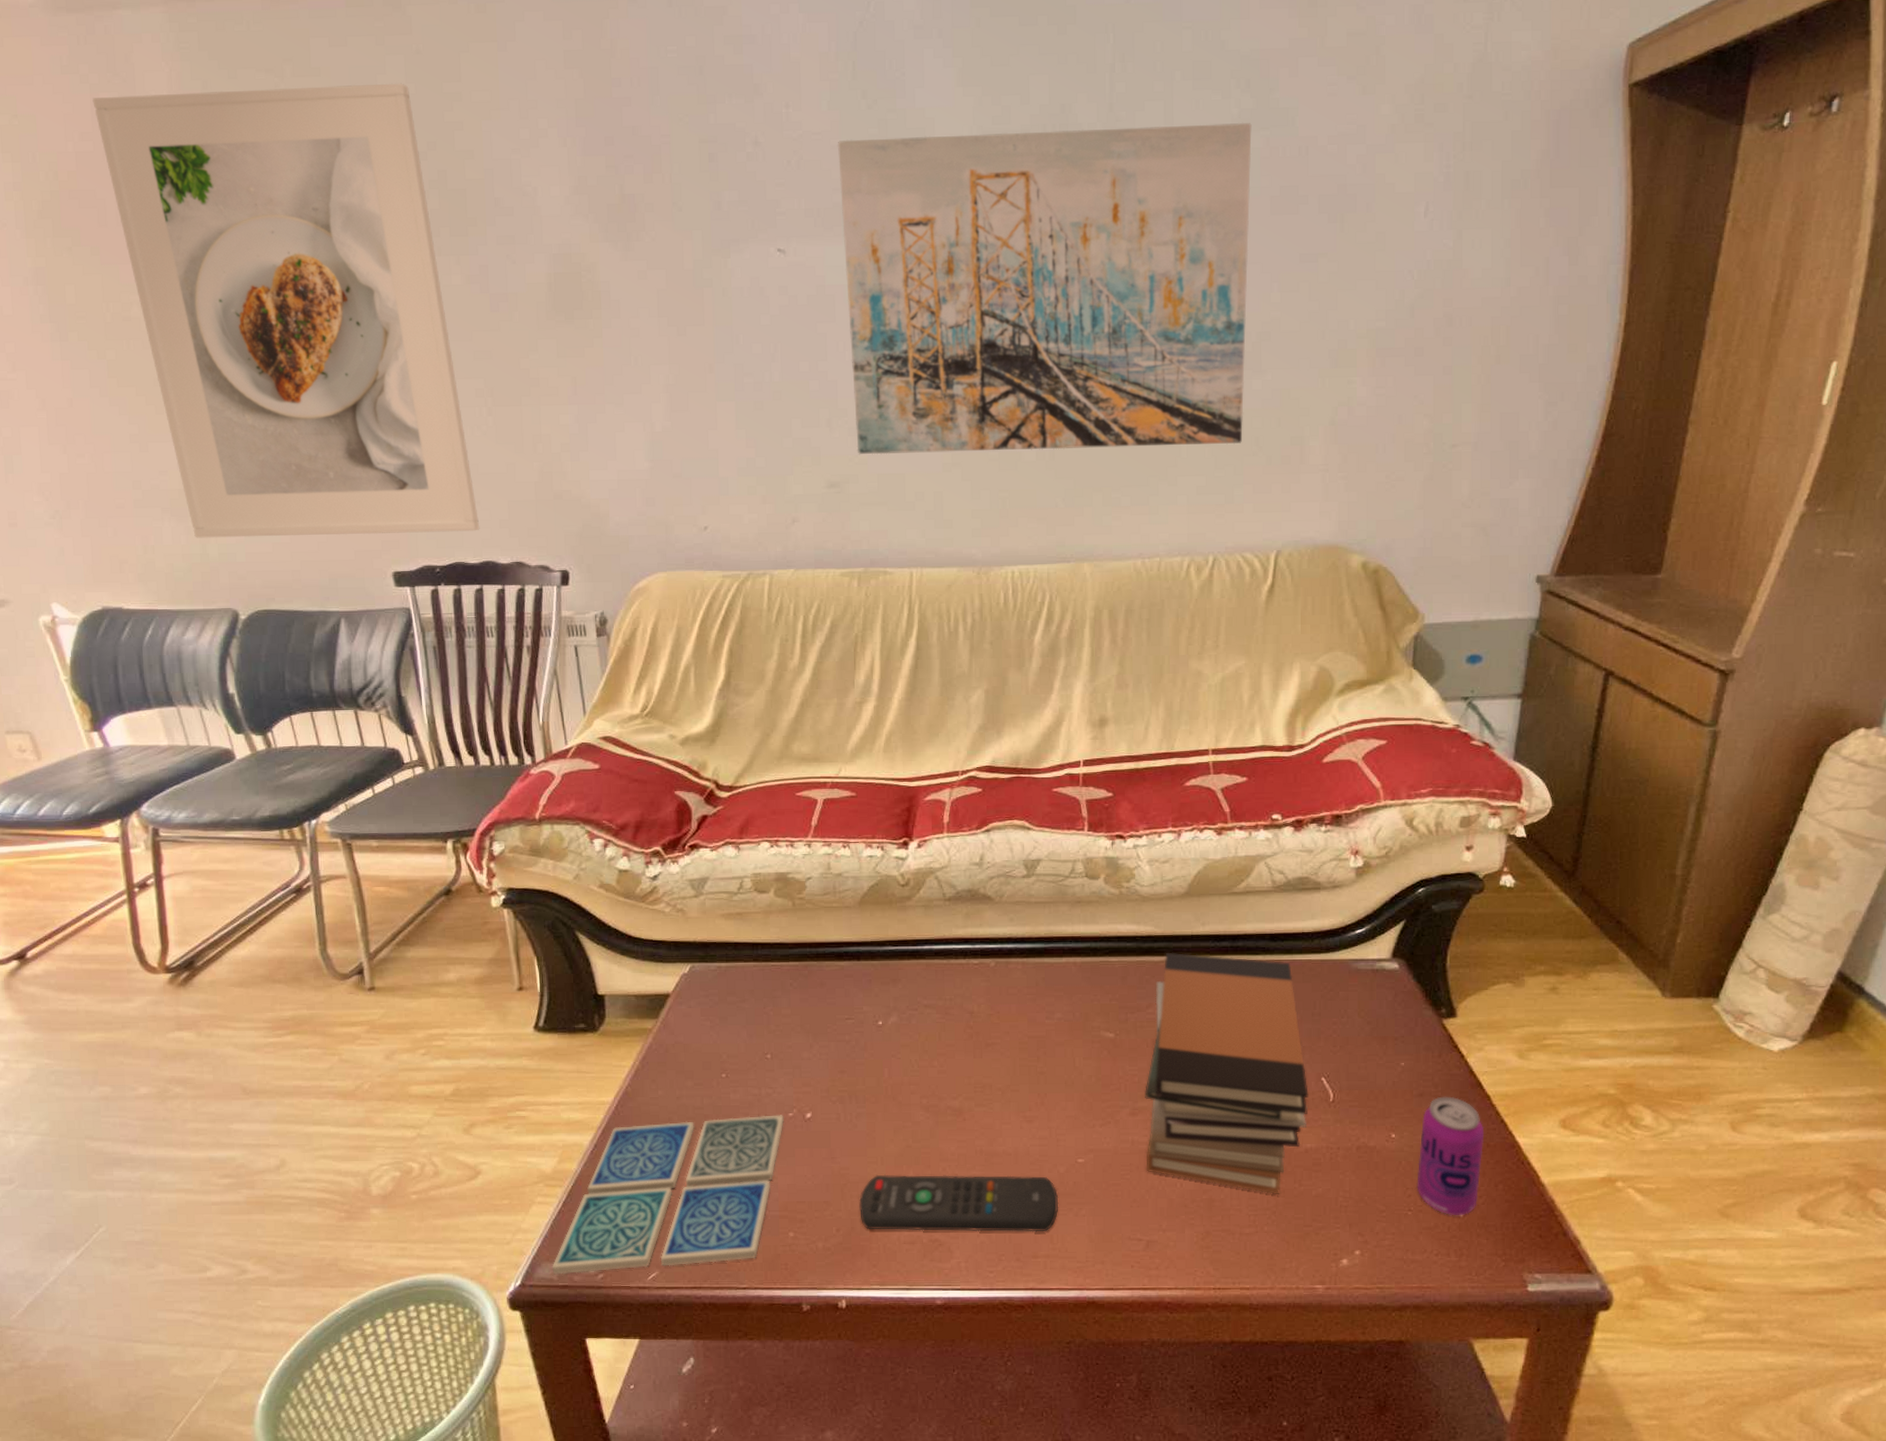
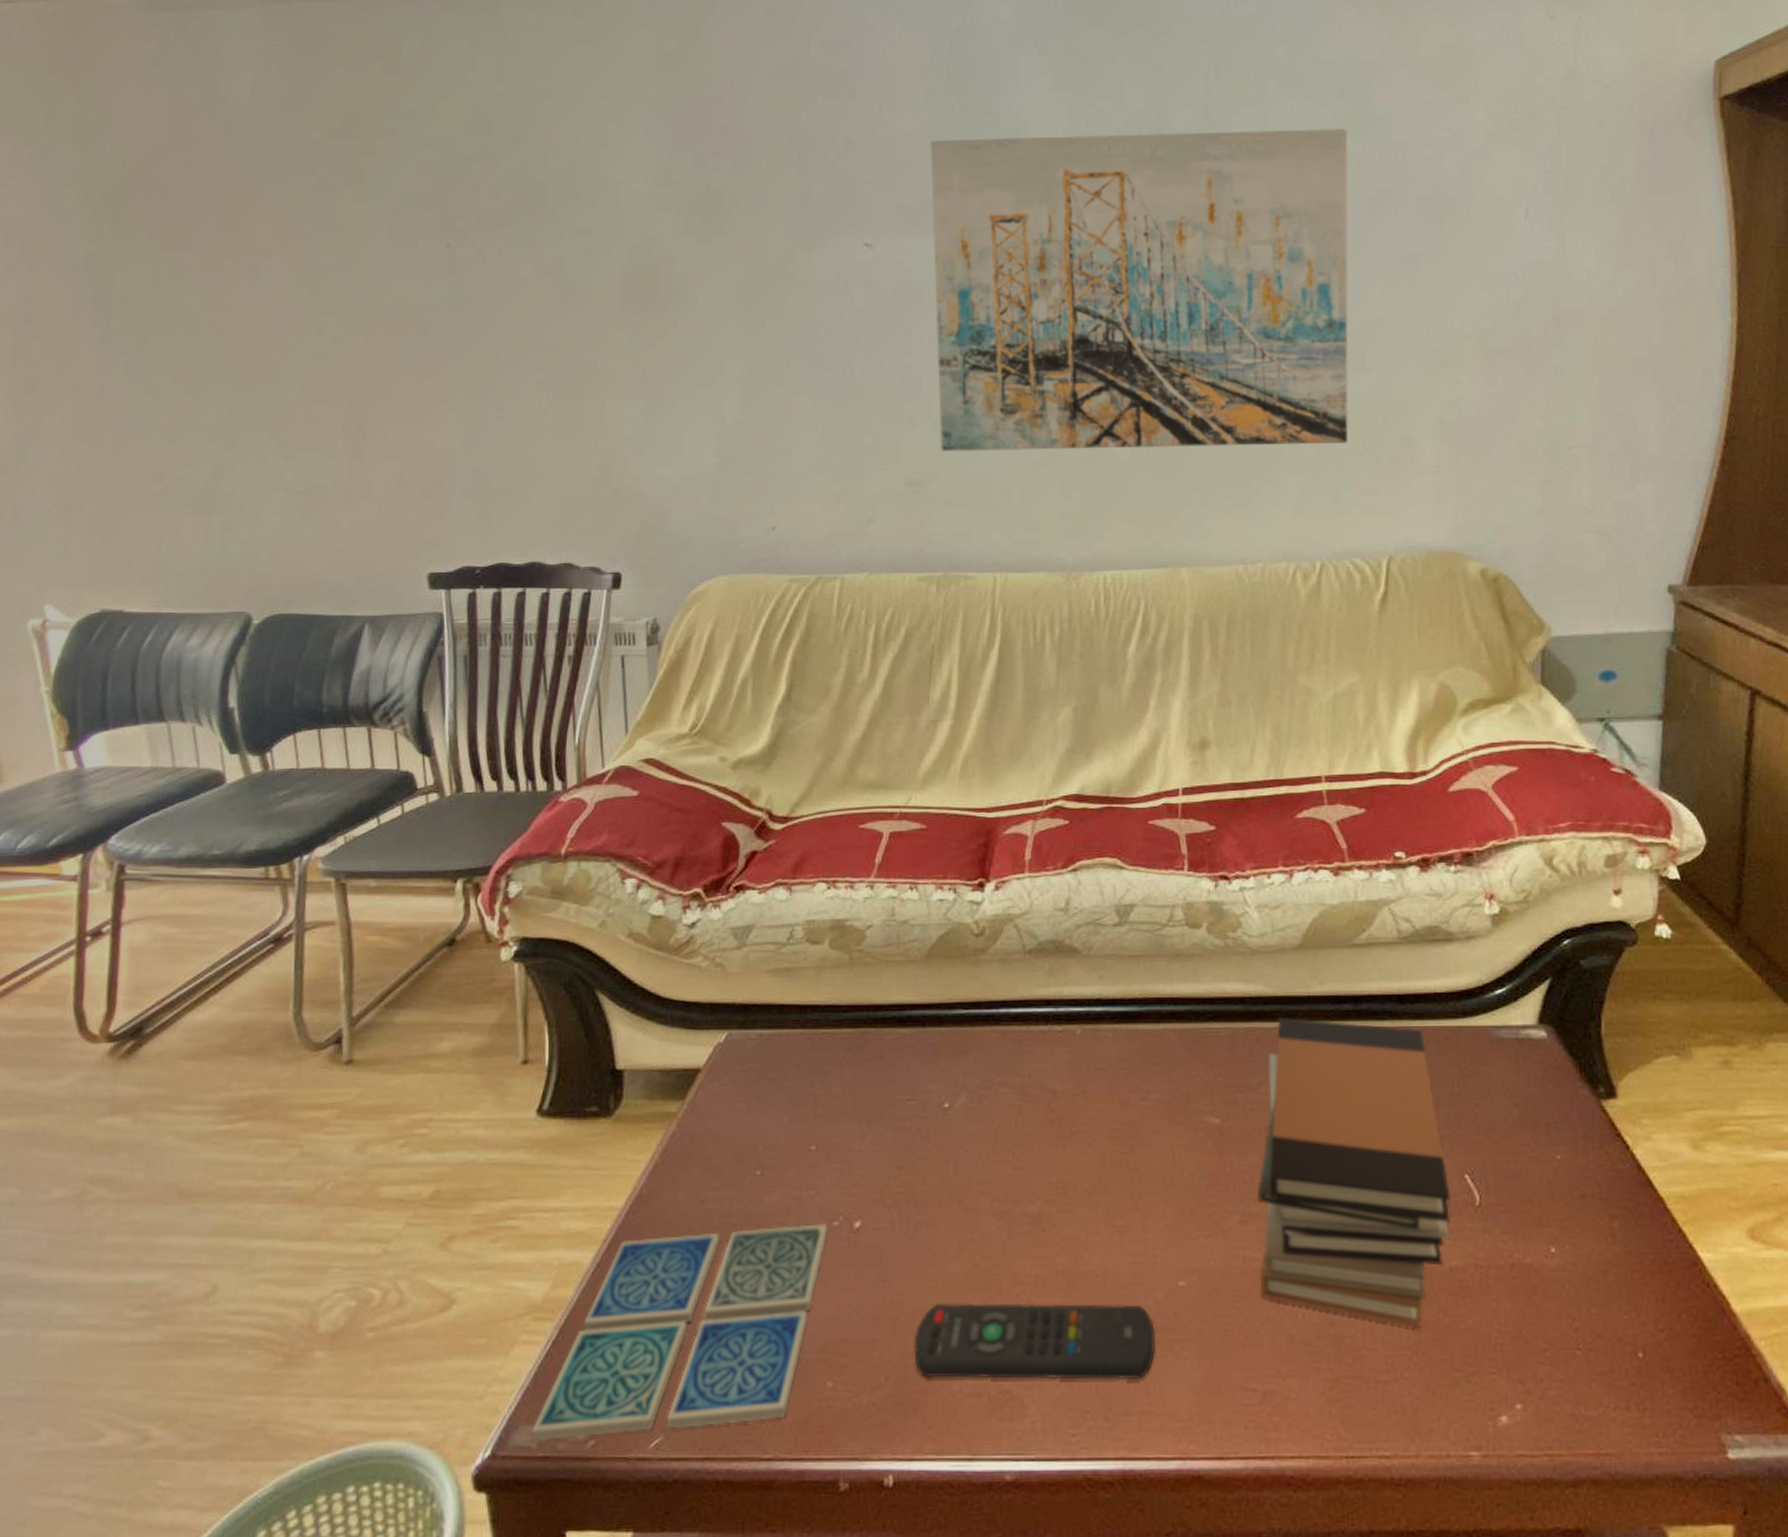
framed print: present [92,83,480,538] -> none [173,81,529,535]
beverage can: present [1417,1096,1485,1216] -> none [1584,1198,1661,1357]

